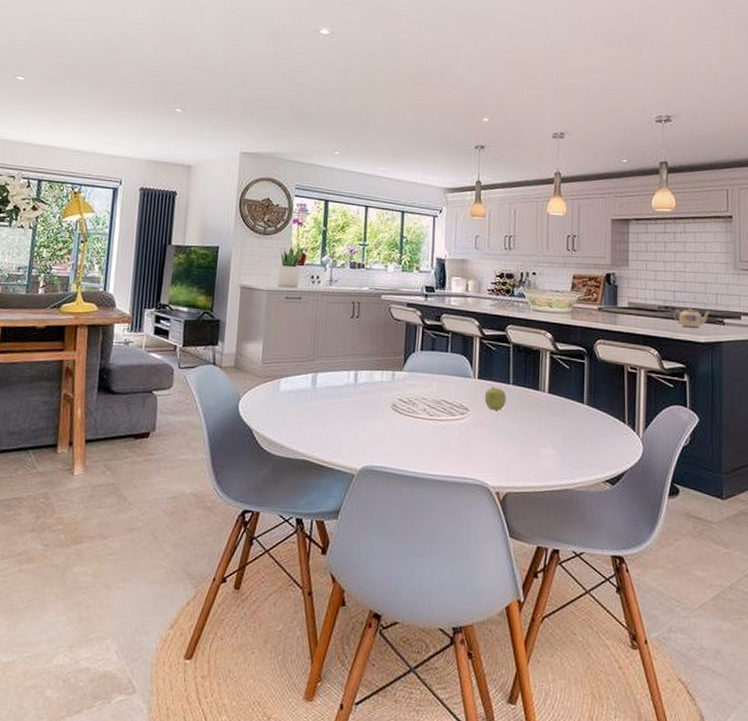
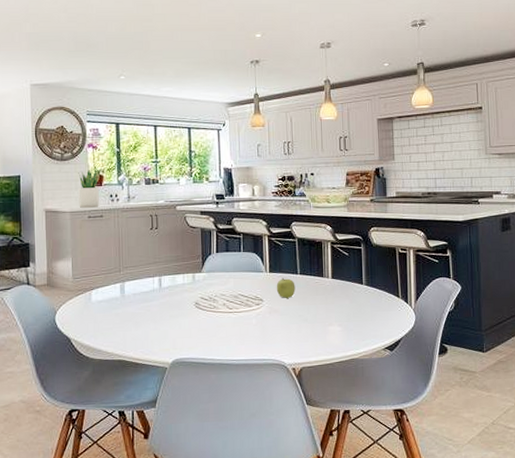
teapot: present [673,307,711,329] -> none [435,191,468,210]

